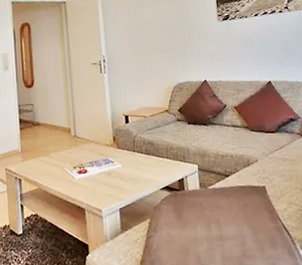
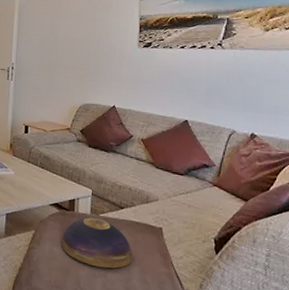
decorative bowl: none [176,191,245,239] -> present [61,217,133,269]

